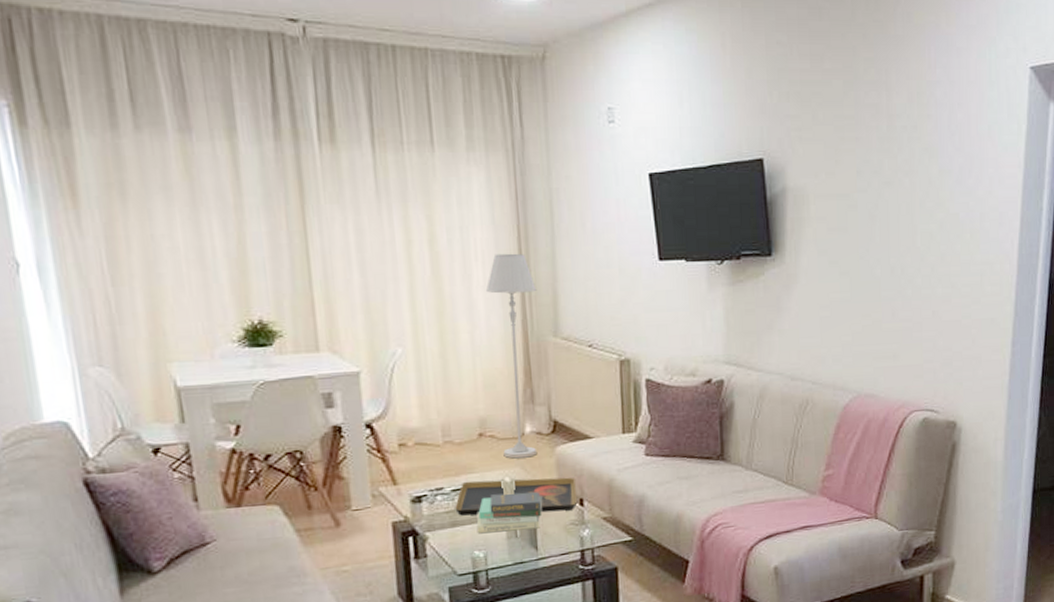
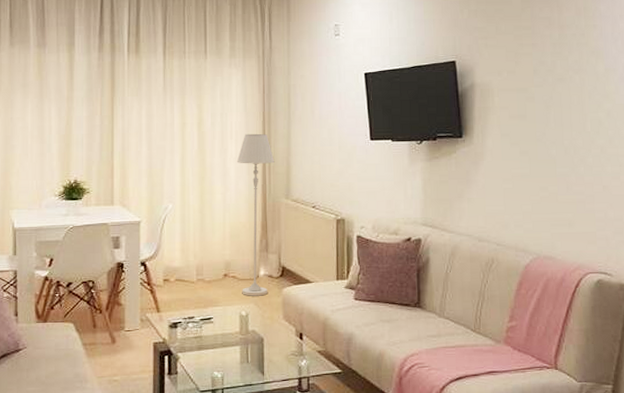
decorative tray: present [455,477,577,516] -> none [202,312,298,343]
books: present [476,491,543,534] -> none [217,324,270,357]

